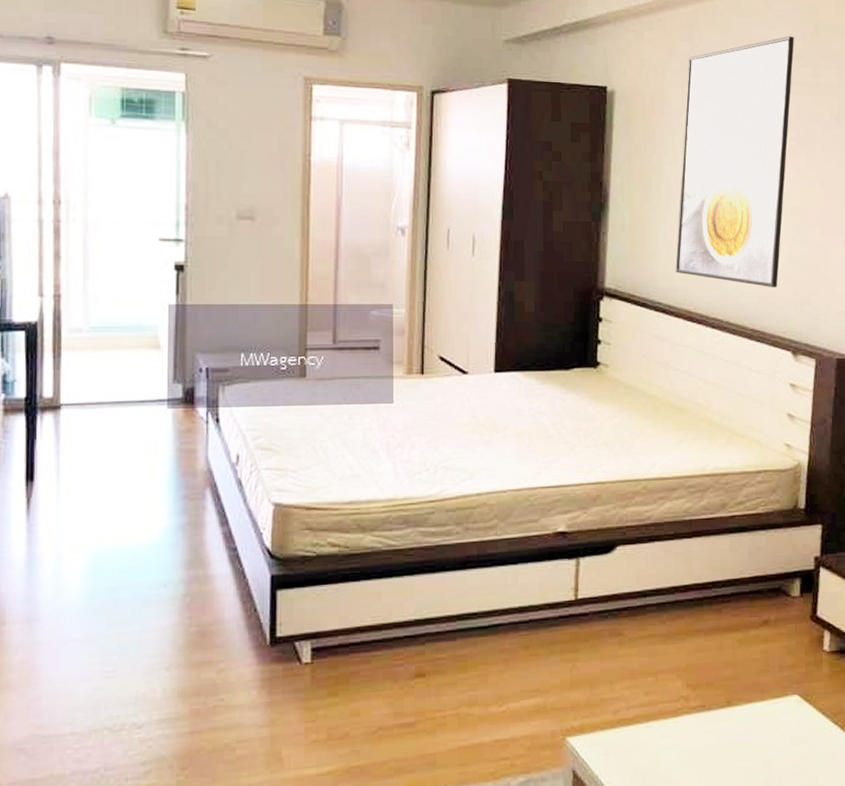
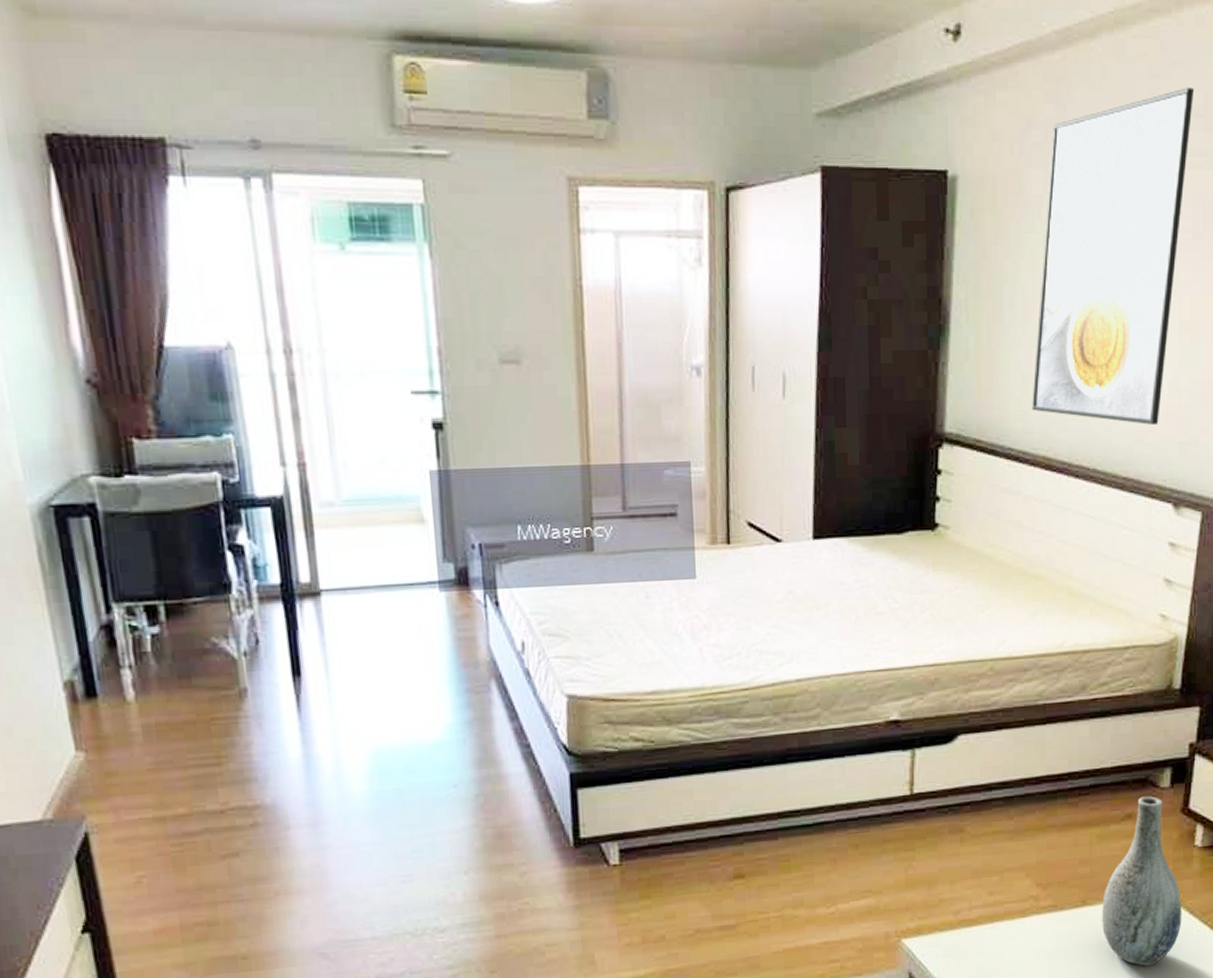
vase: none [744,604,816,765] -> present [1101,796,1182,966]

